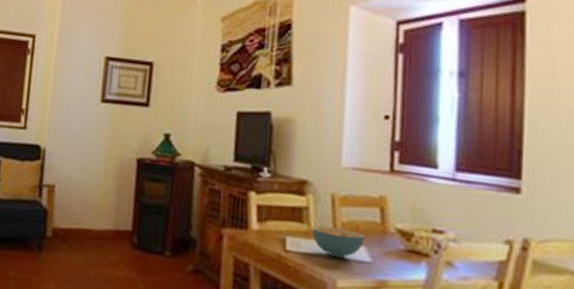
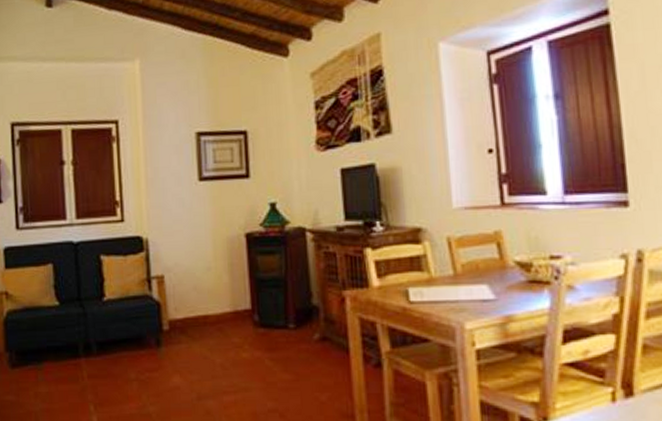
cereal bowl: present [312,225,365,259] -> none [433,270,486,301]

